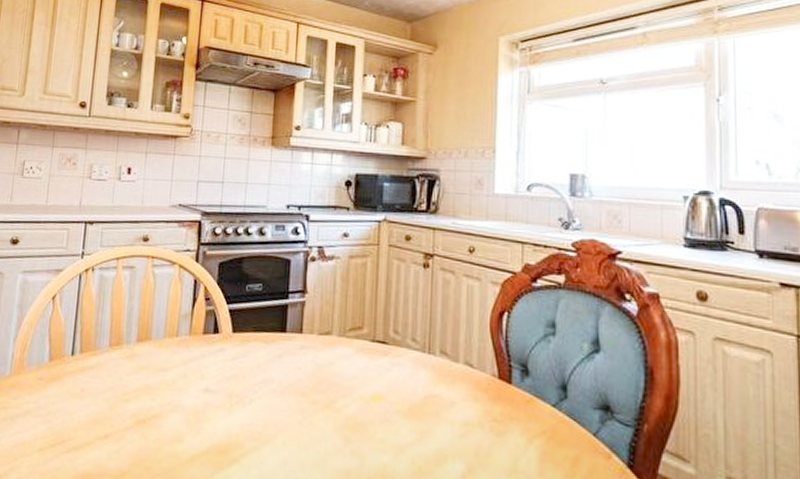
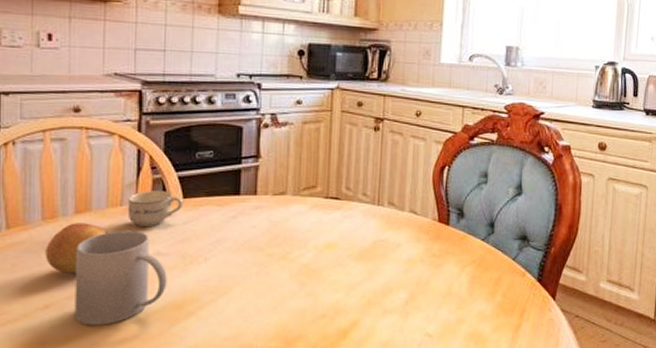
apple: none [109,351,163,404] -> present [45,223,107,273]
mug: none [129,362,214,464] -> present [74,230,167,326]
cup: none [182,322,233,360] -> present [127,191,184,226]

